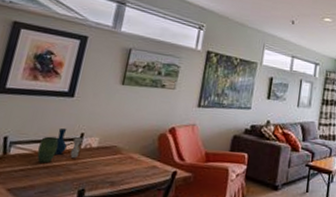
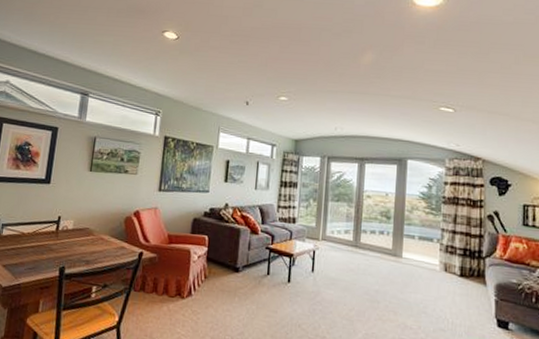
vase: present [37,127,83,164] -> none [24,211,60,243]

